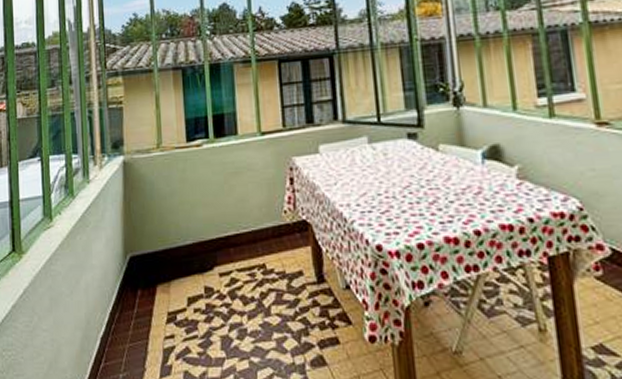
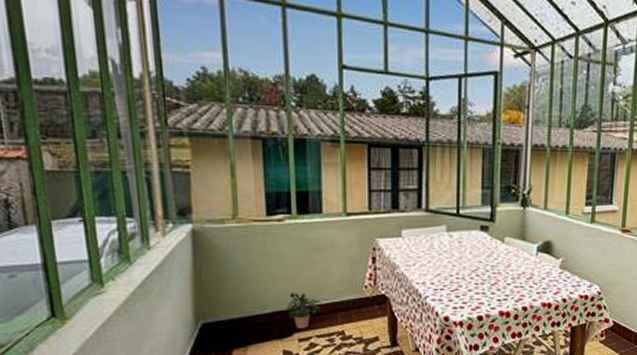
potted plant: none [205,221,241,261] -> present [285,293,322,329]

